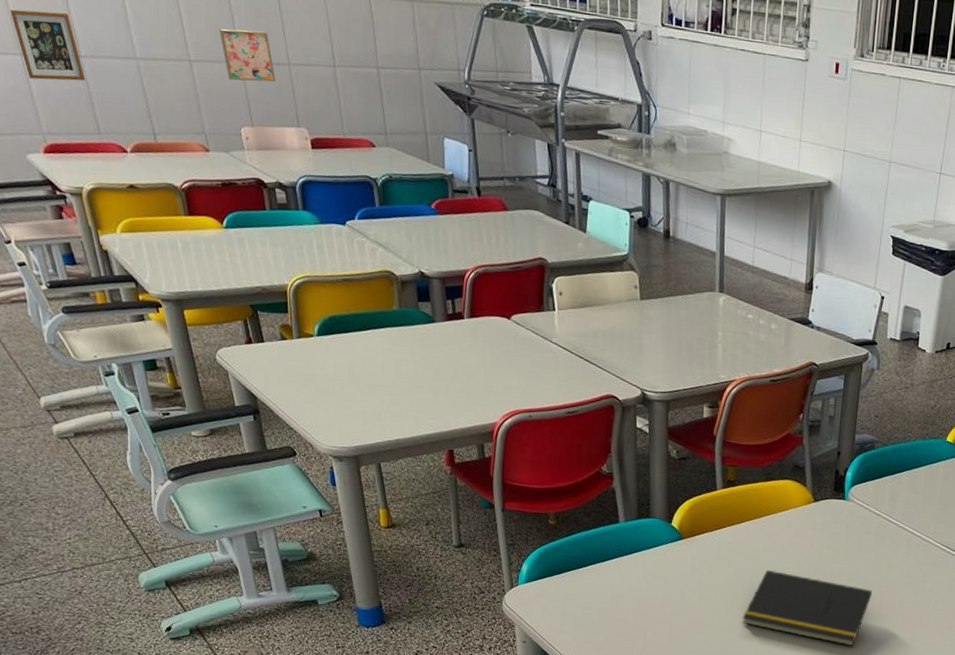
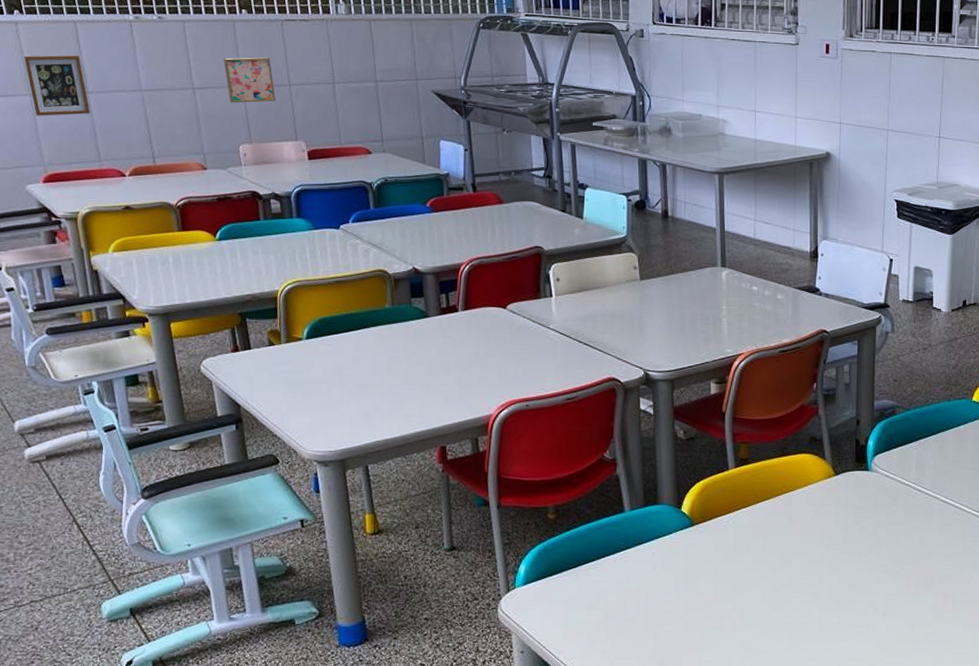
notepad: present [742,569,872,647] -> none [764,552,906,633]

